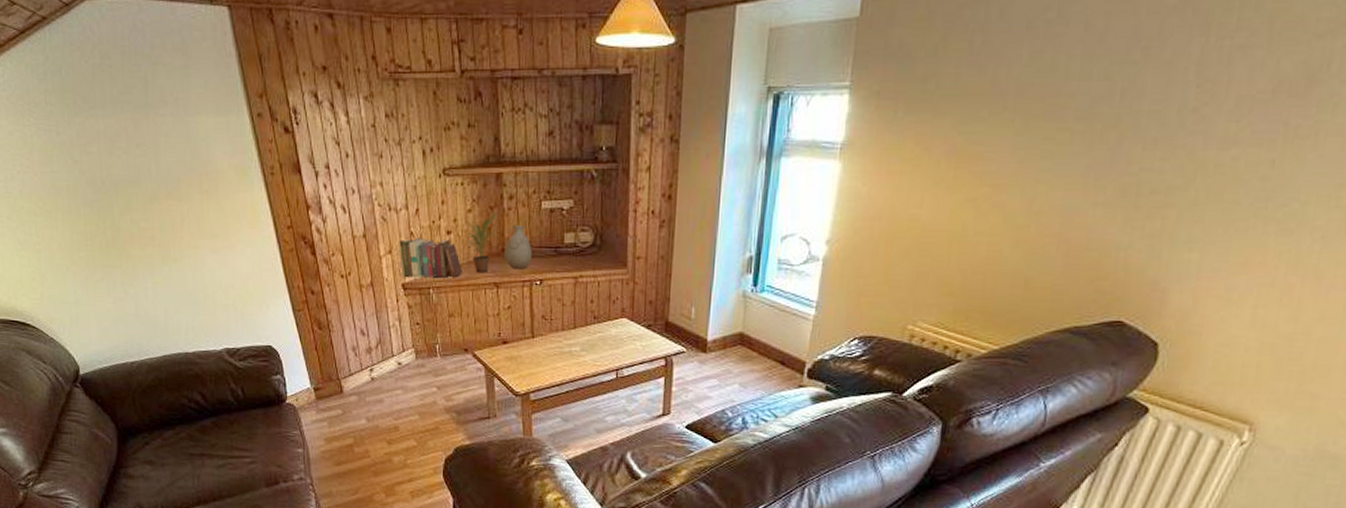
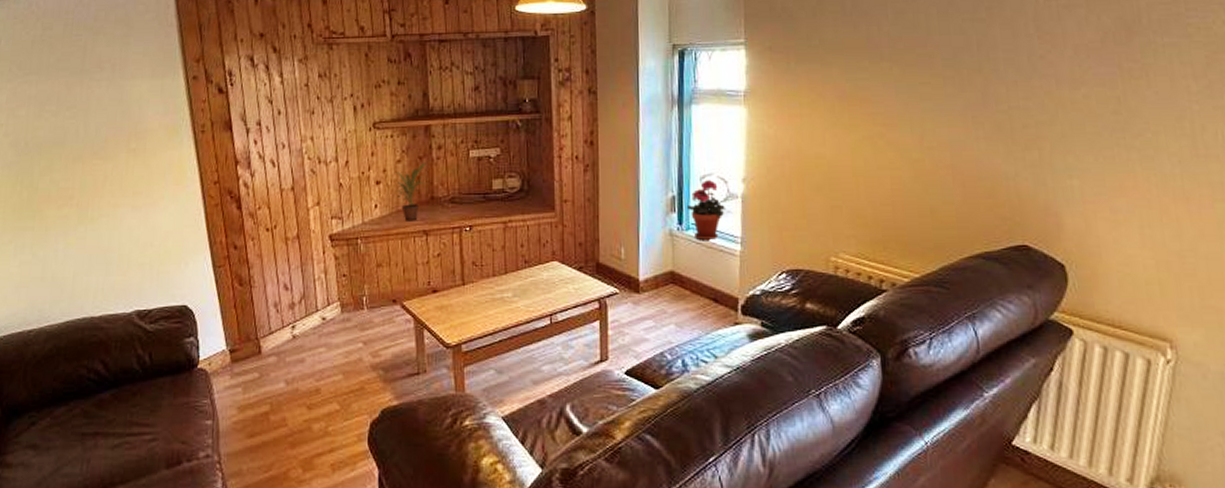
books: present [398,237,462,278] -> none [326,188,391,229]
vase: present [503,225,532,268] -> none [432,174,461,215]
potted plant: none [763,239,804,304] -> present [686,179,725,241]

